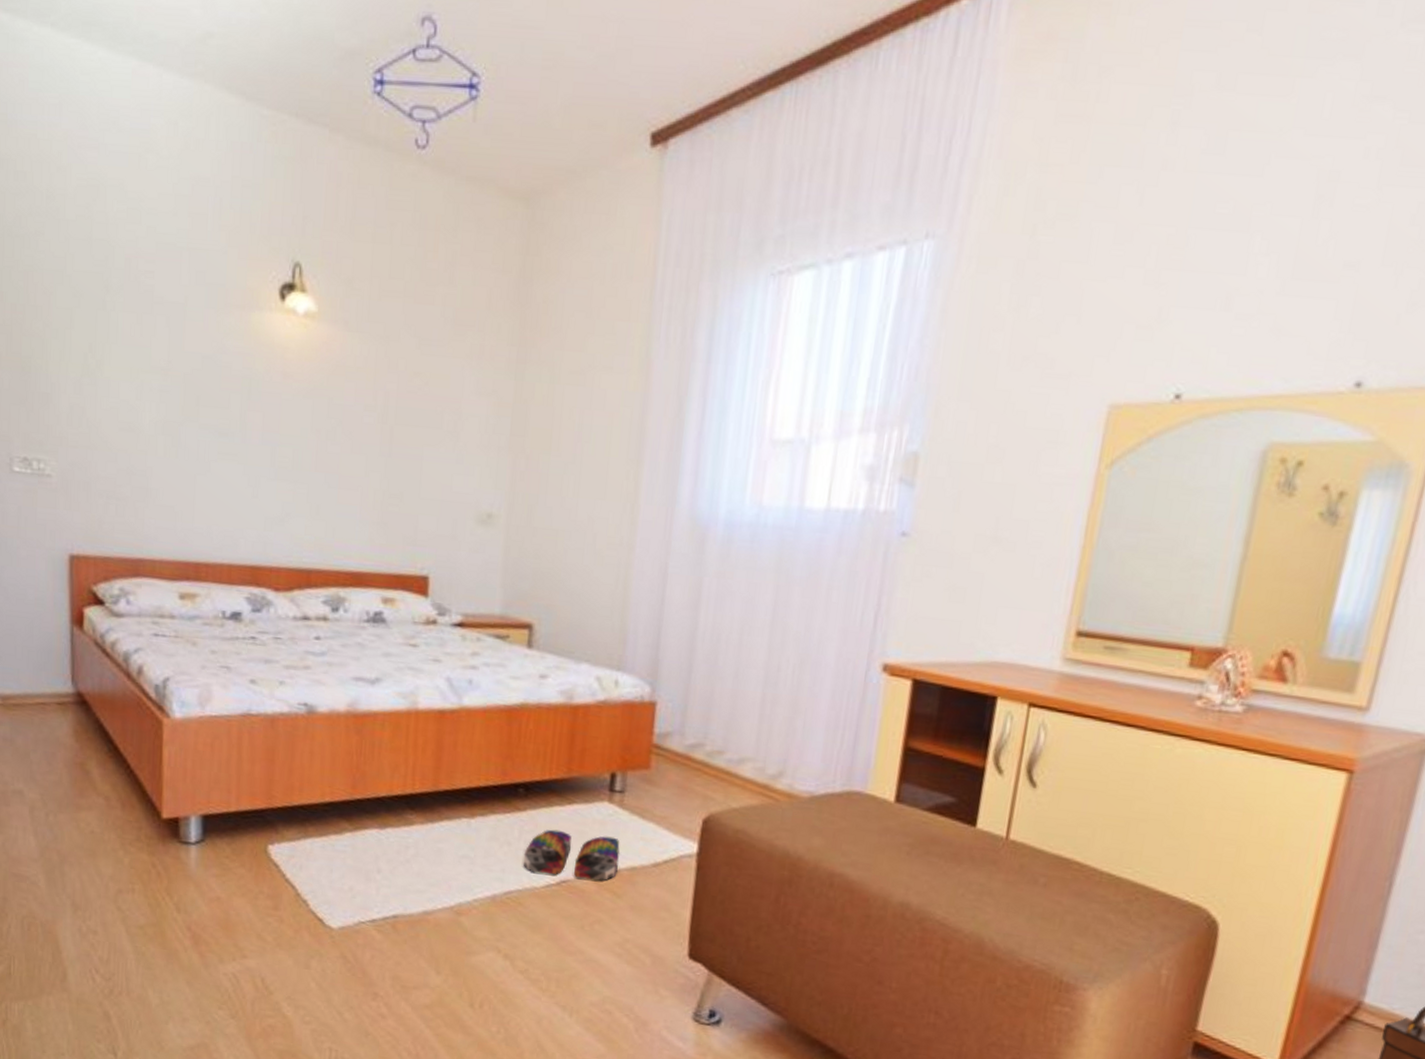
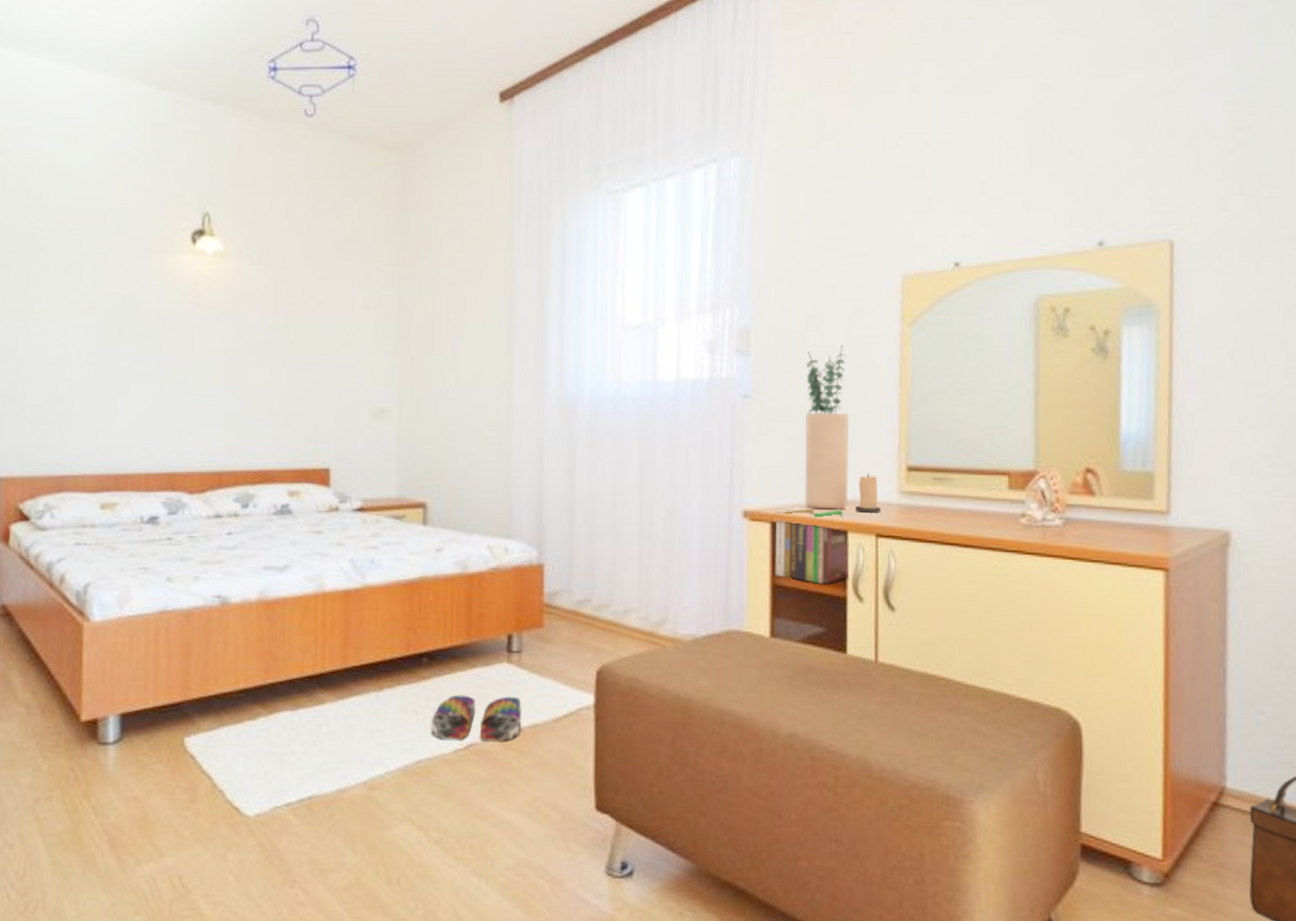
books: none [909,666,998,753] -> present [775,508,849,585]
vase: none [953,483,1028,673] -> present [804,345,850,510]
candle: none [1010,633,1041,680] -> present [855,472,881,513]

